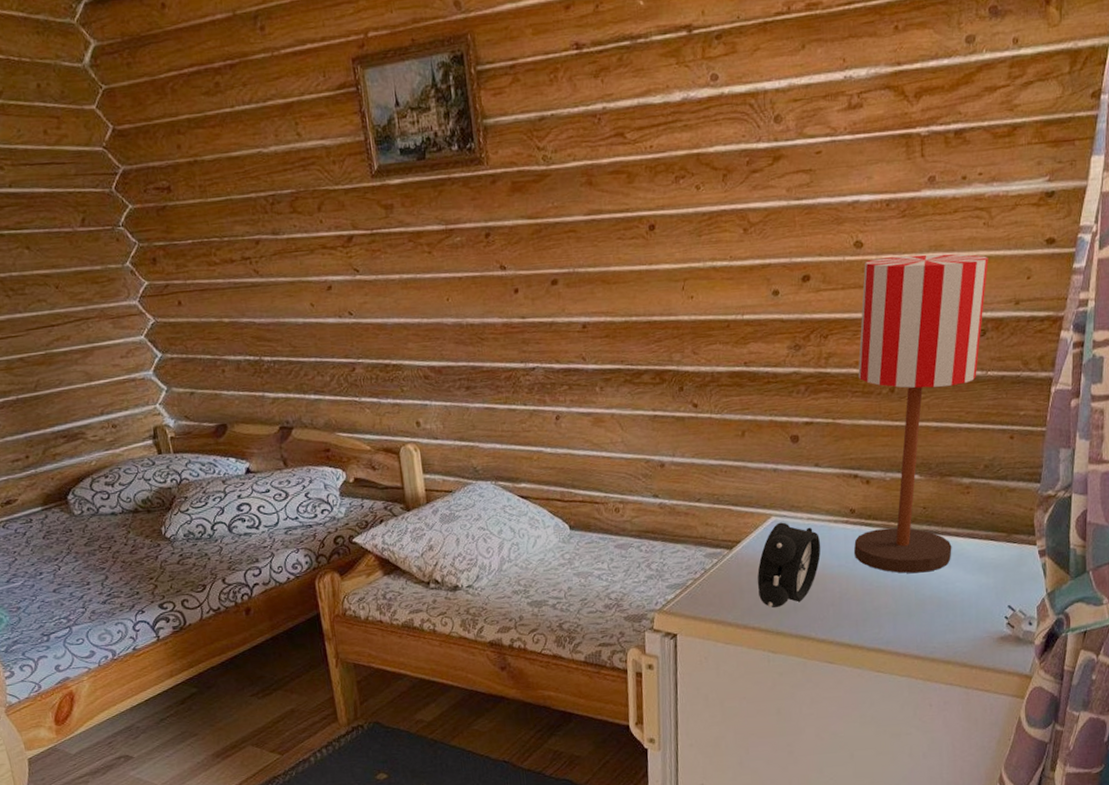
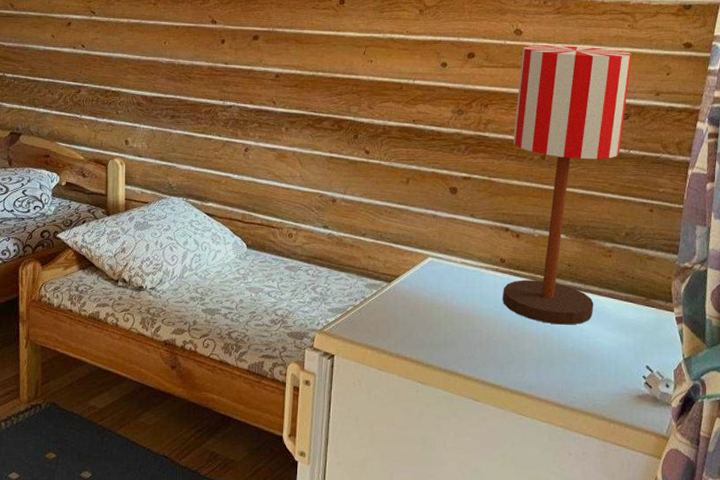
alarm clock: present [757,522,821,608] -> none [412,263,472,341]

